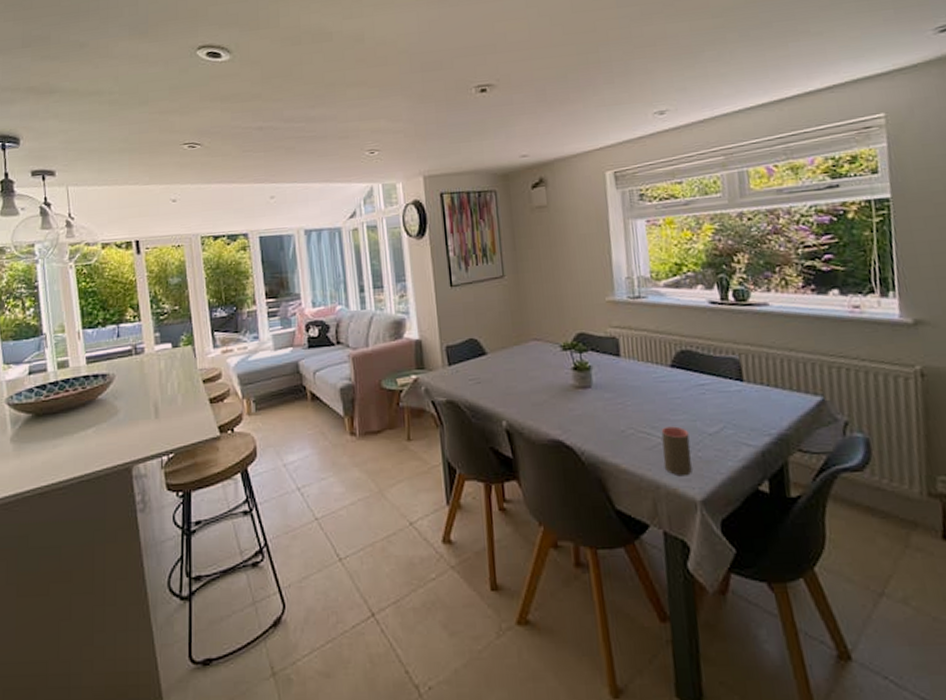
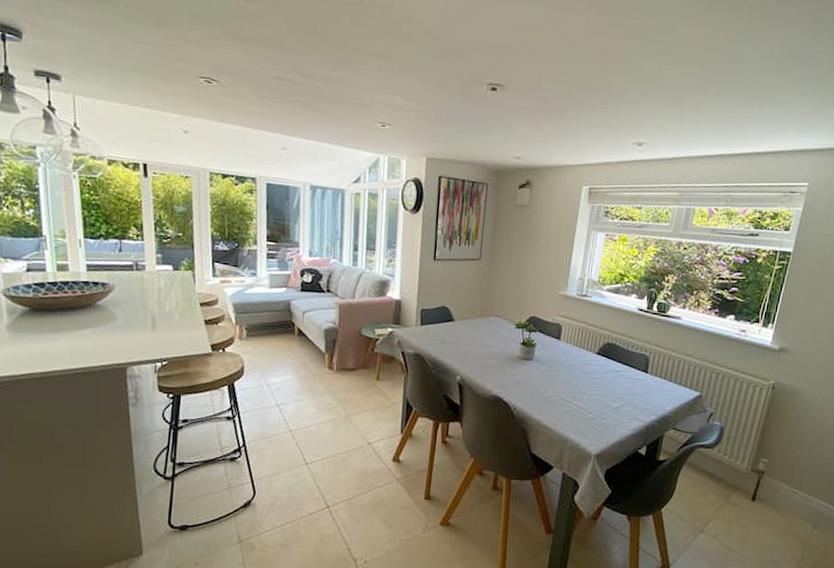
cup: present [661,426,692,476] -> none [574,398,598,436]

